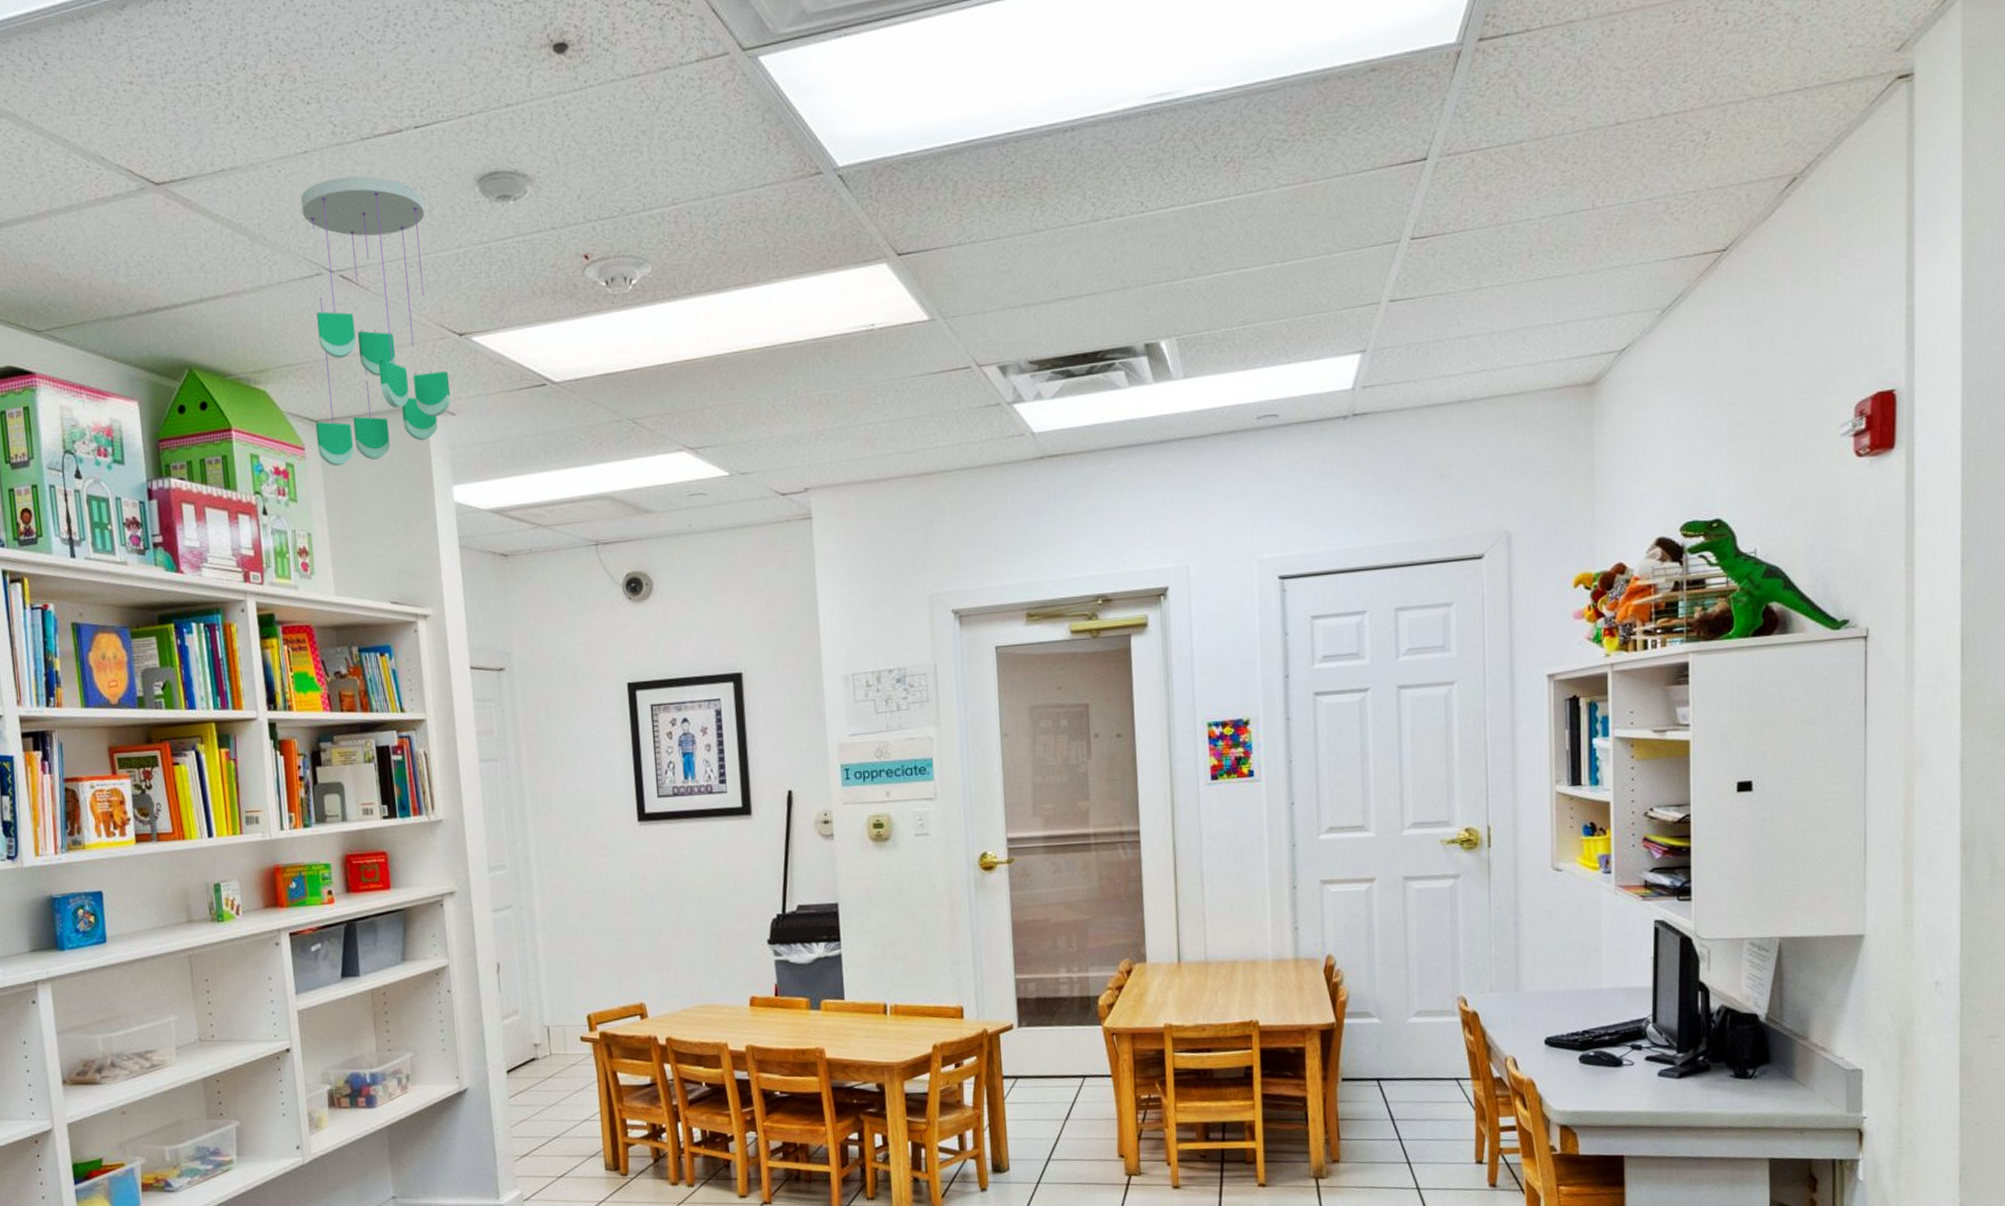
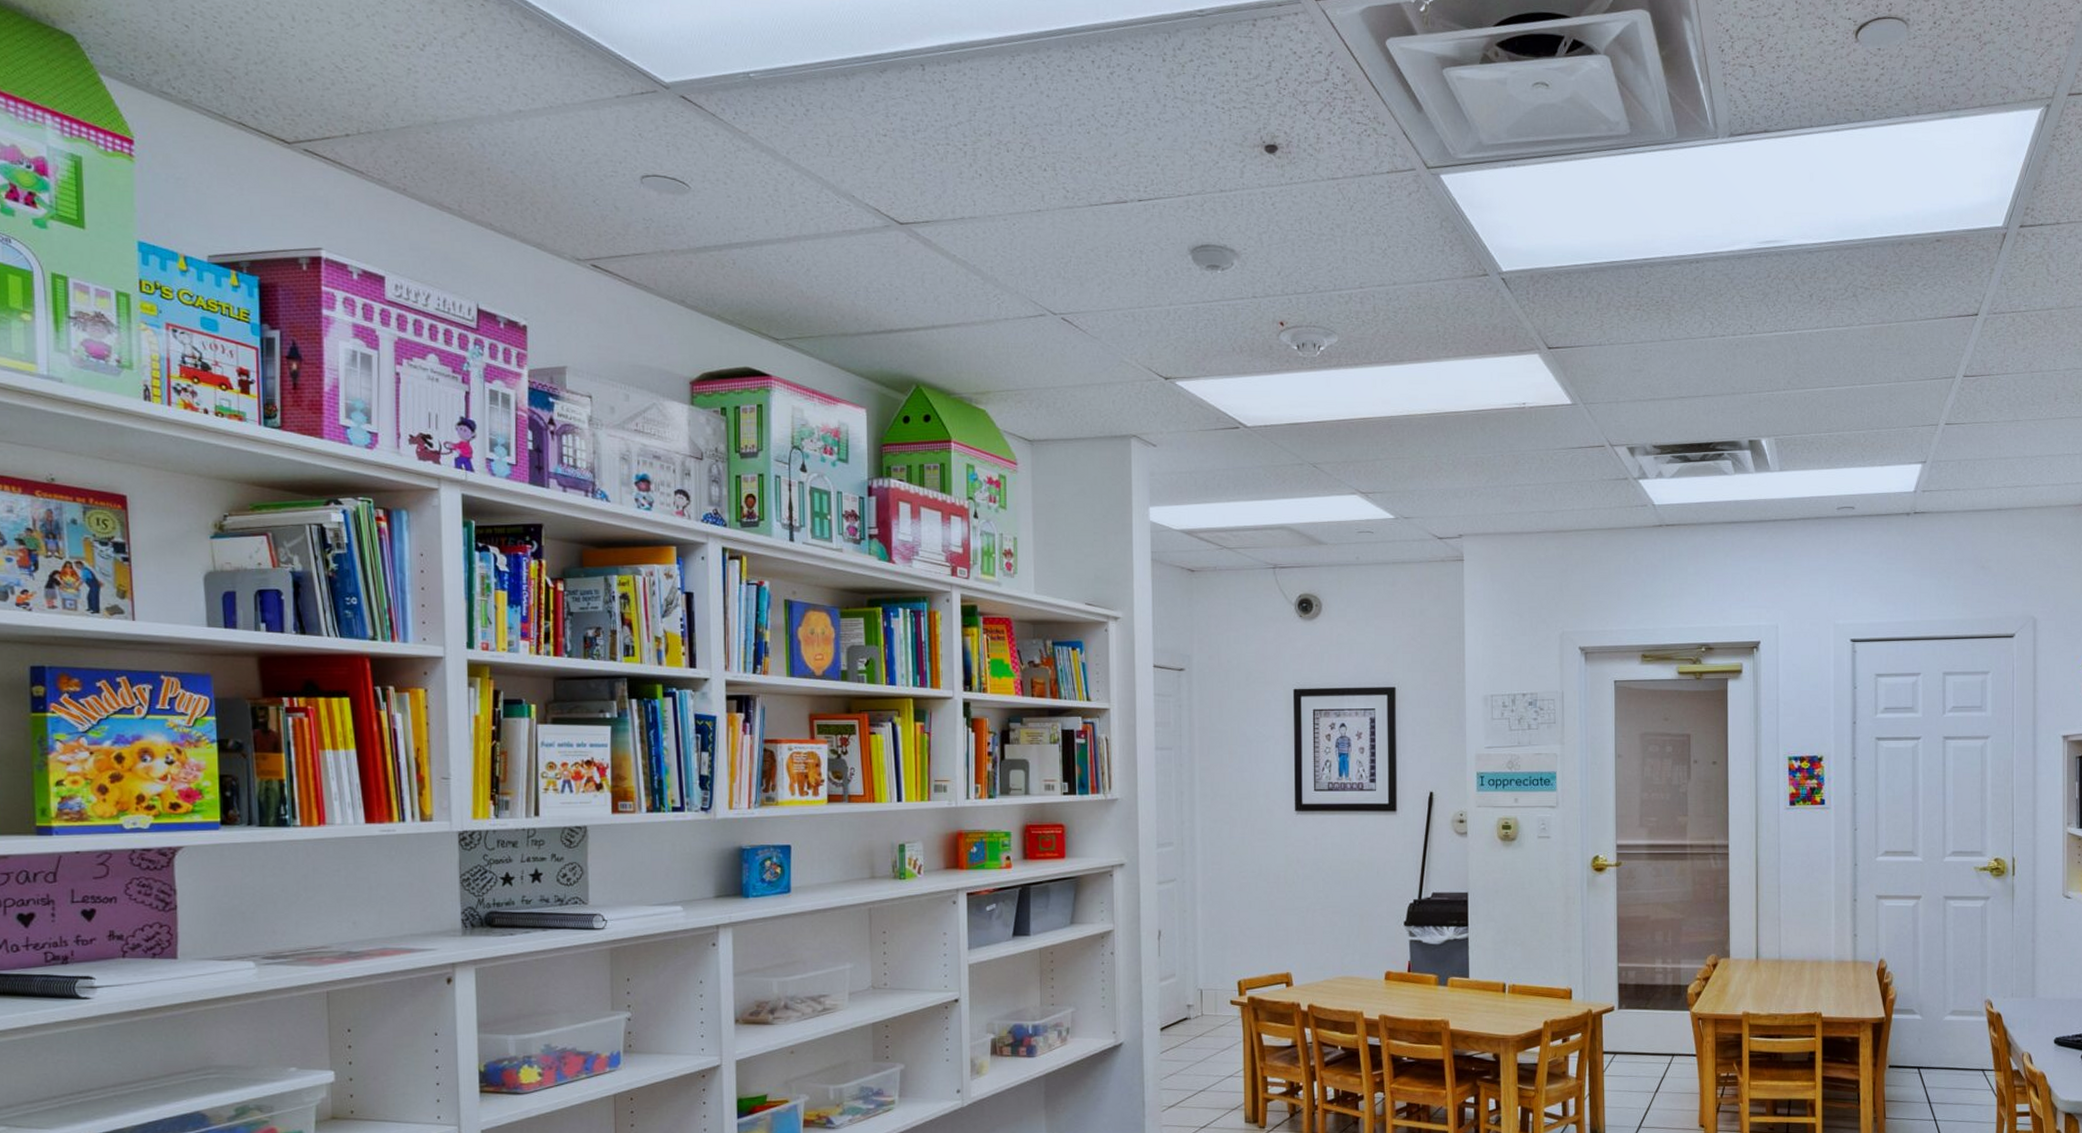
ceiling mobile: present [300,176,451,466] -> none [1029,235,1154,481]

